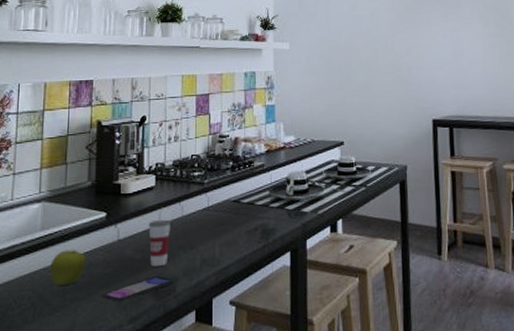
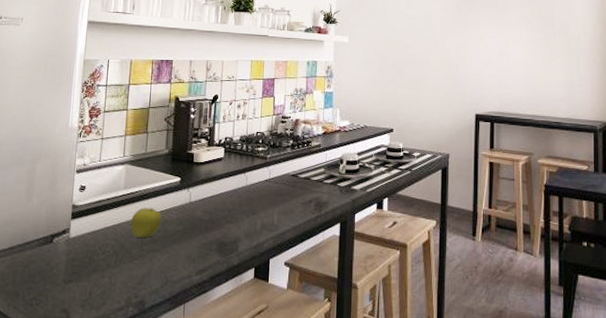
smartphone: present [101,275,174,302] -> none [173,235,237,255]
cup: present [148,207,170,267] -> none [216,176,236,228]

